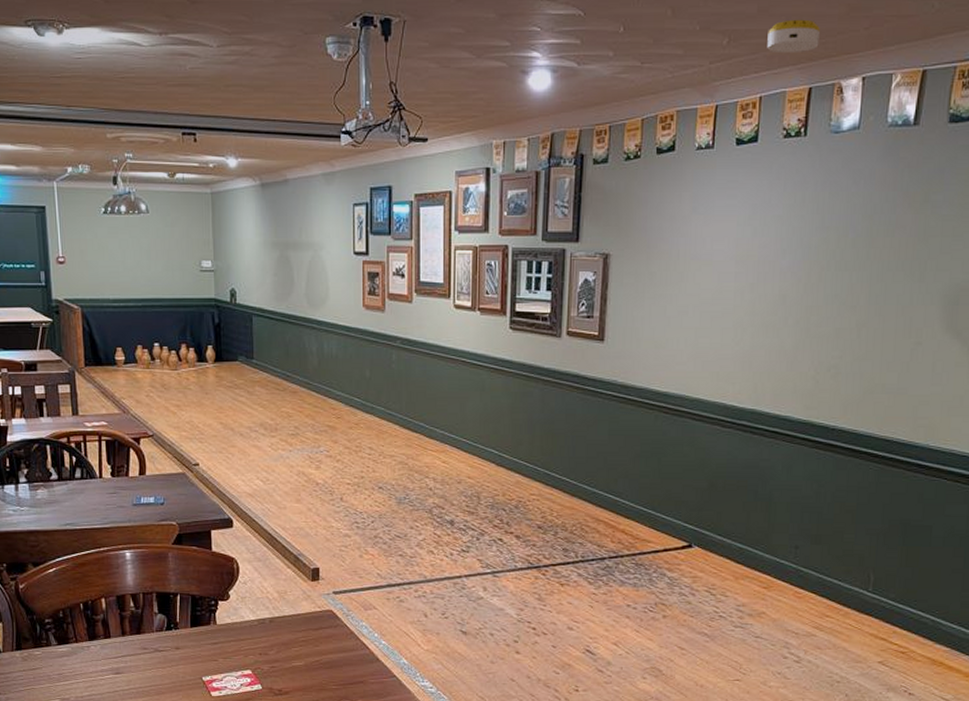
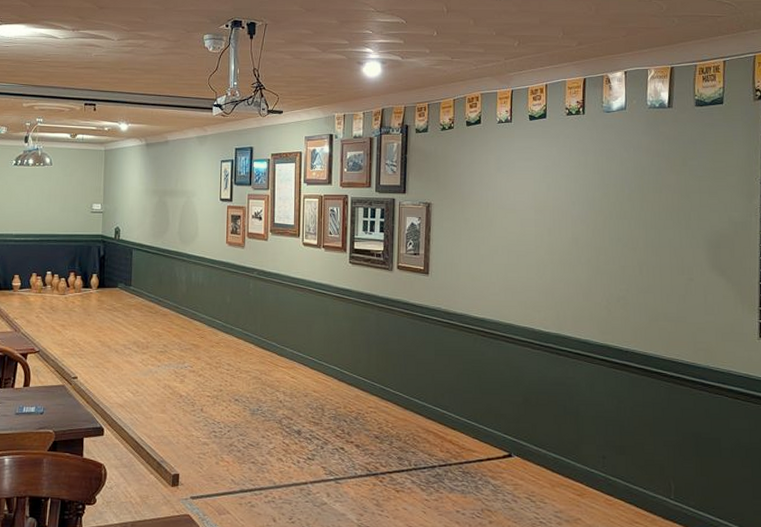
smoke detector: present [767,19,820,54] -> none [548,29,589,53]

